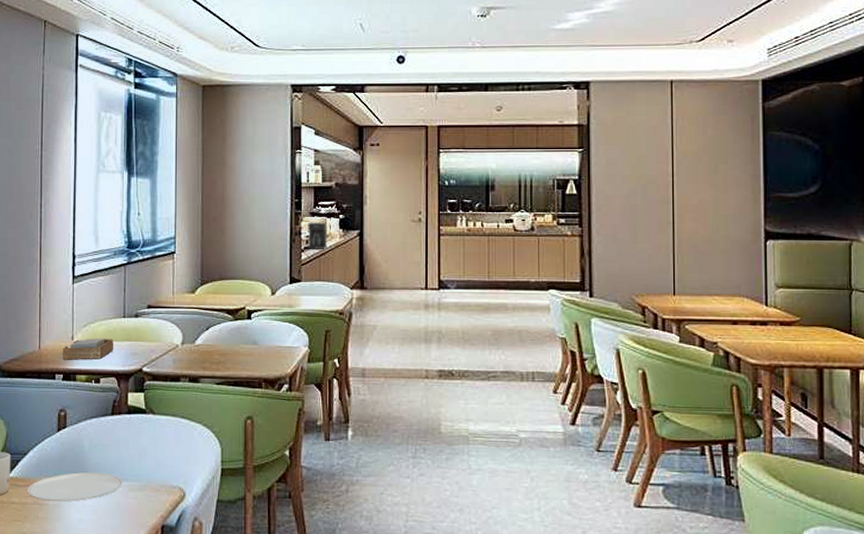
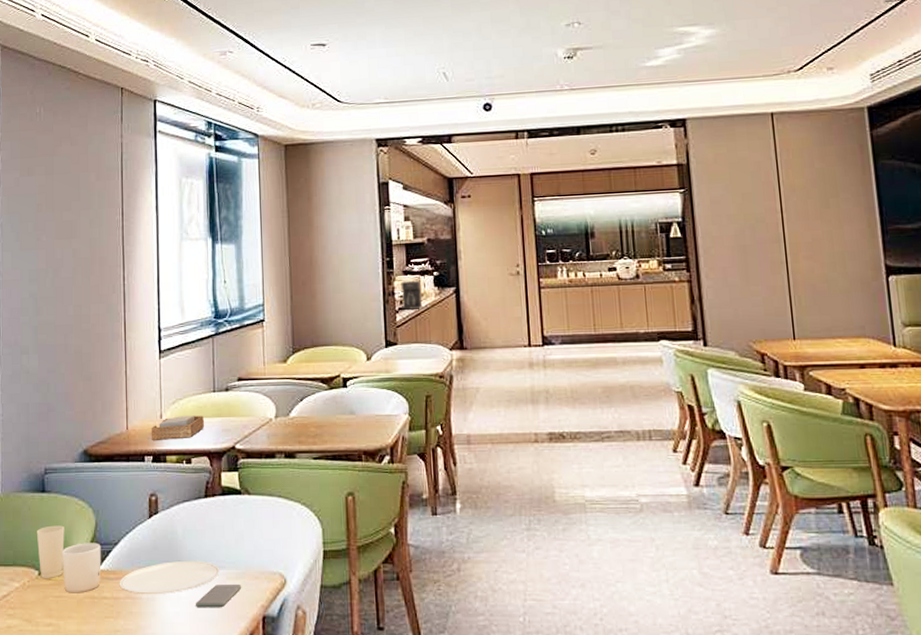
smartphone: none [99,495,143,516] -> present [196,583,242,607]

